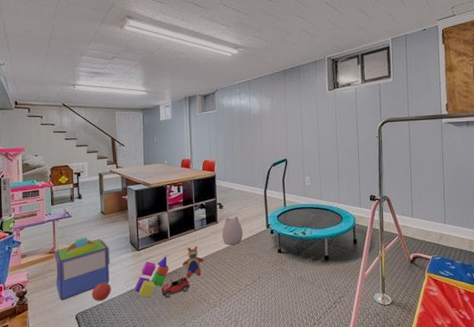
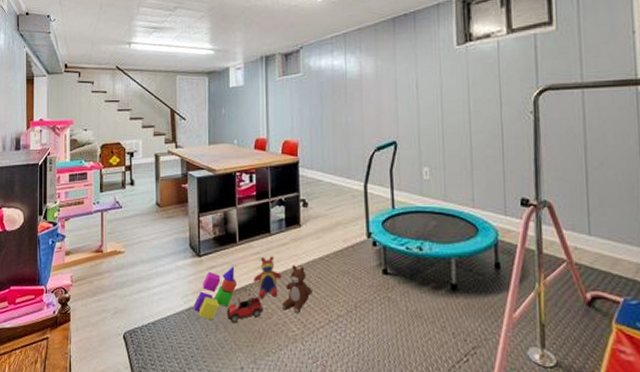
ballot box: present [53,237,110,300] -> none [100,235,165,313]
ball: present [91,282,111,302] -> none [142,295,166,319]
teddy bear: none [204,252,227,286] -> present [281,265,312,313]
plush toy: present [221,216,243,245] -> none [305,219,335,258]

